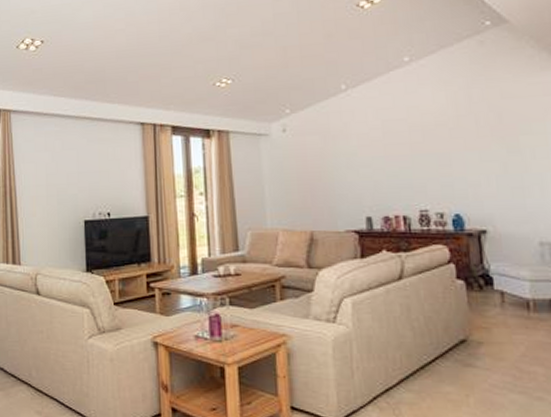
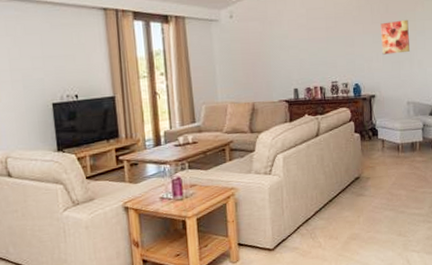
wall art: none [491,132,539,178] -> present [380,19,410,55]

